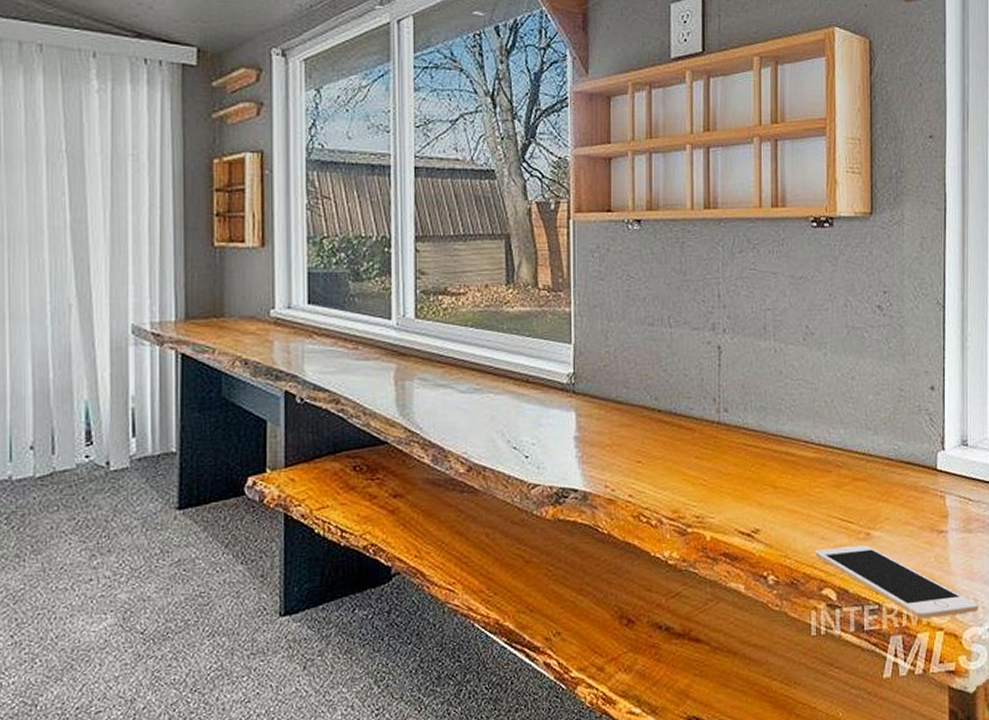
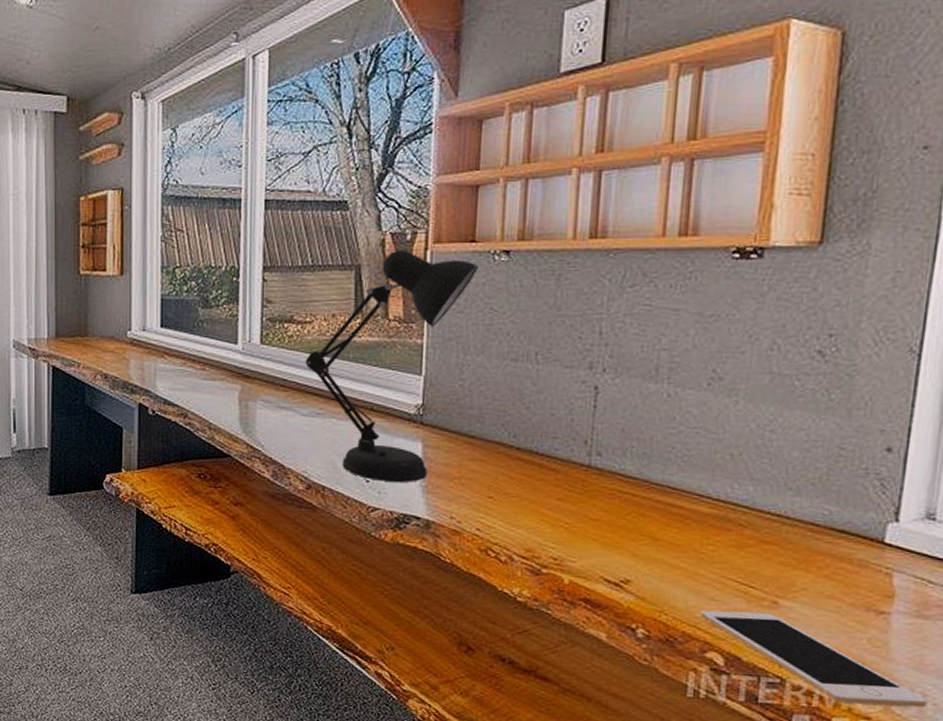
desk lamp: none [461,219,616,456] -> present [305,249,479,482]

